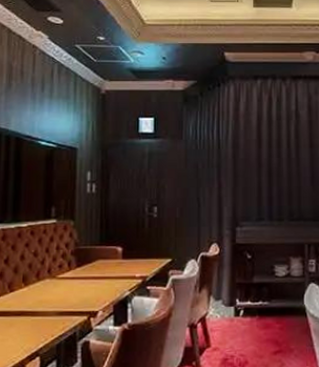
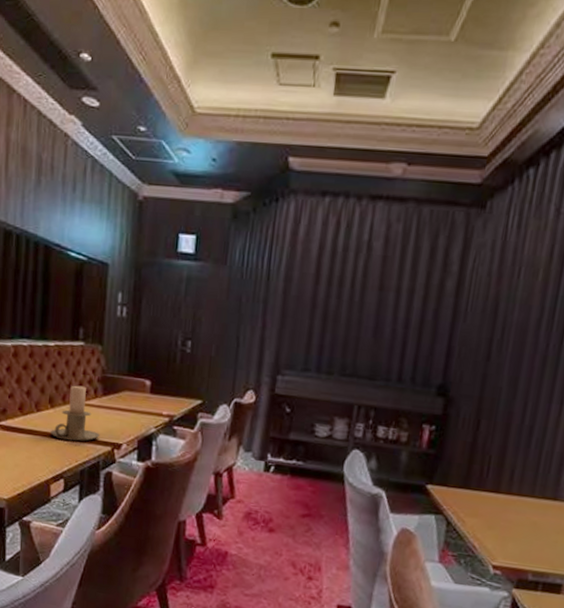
candle holder: none [24,261,76,316] -> present [49,385,100,442]

